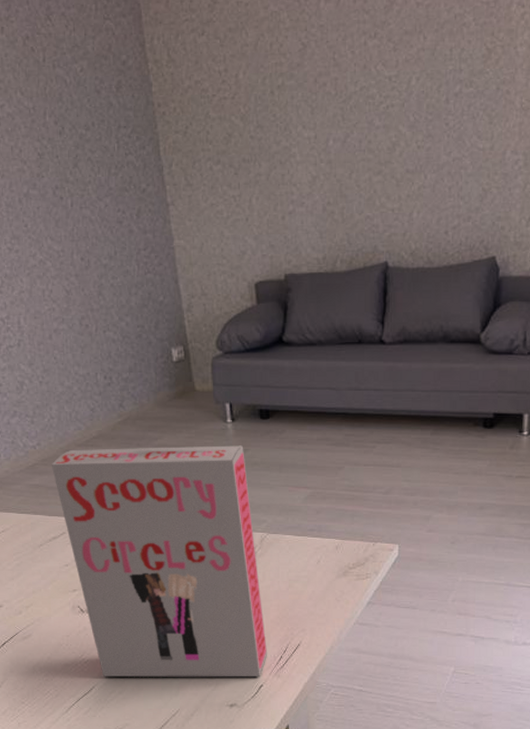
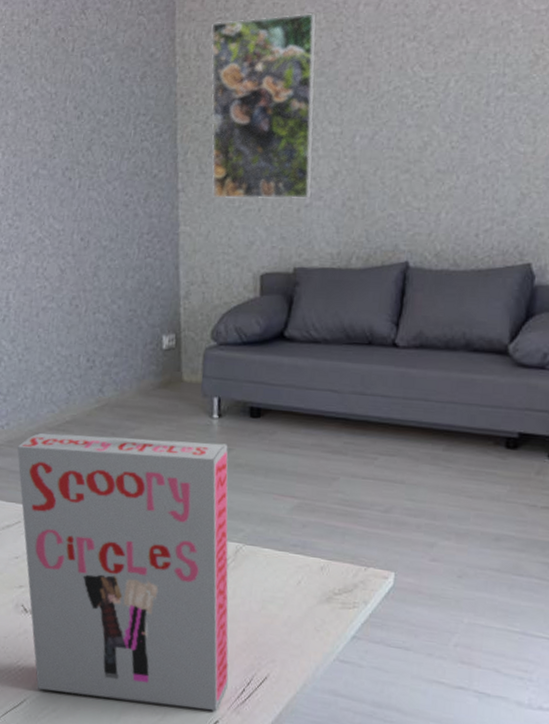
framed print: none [179,12,294,210] -> present [211,13,316,199]

